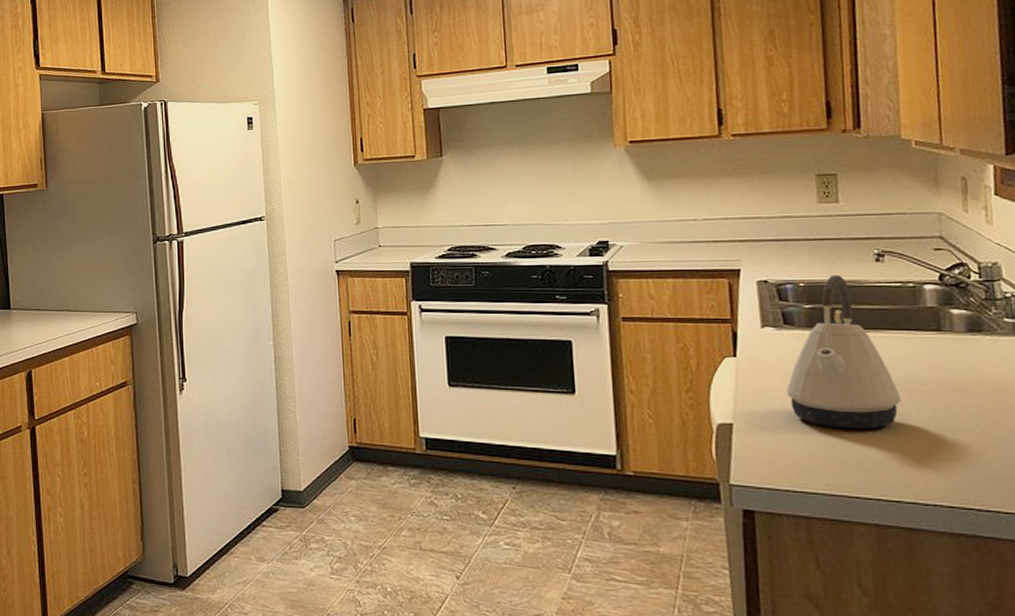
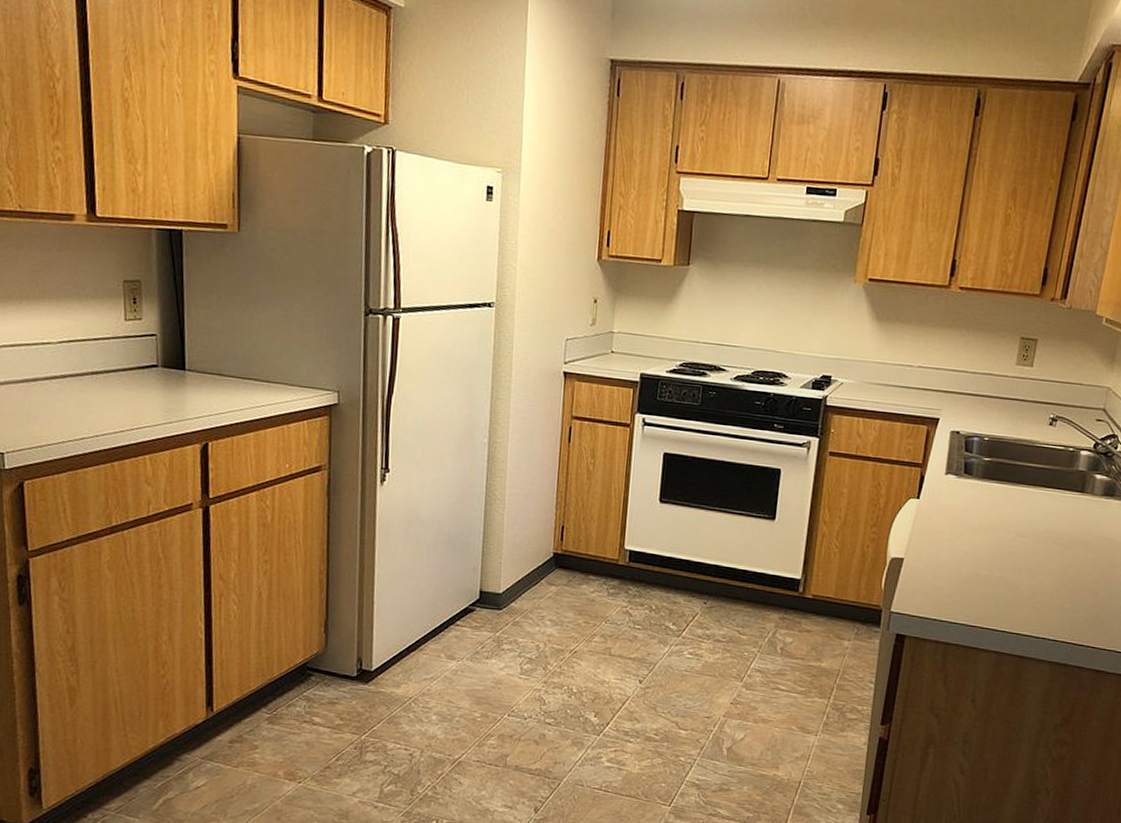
kettle: present [786,274,902,430] -> none [953,433,1041,572]

